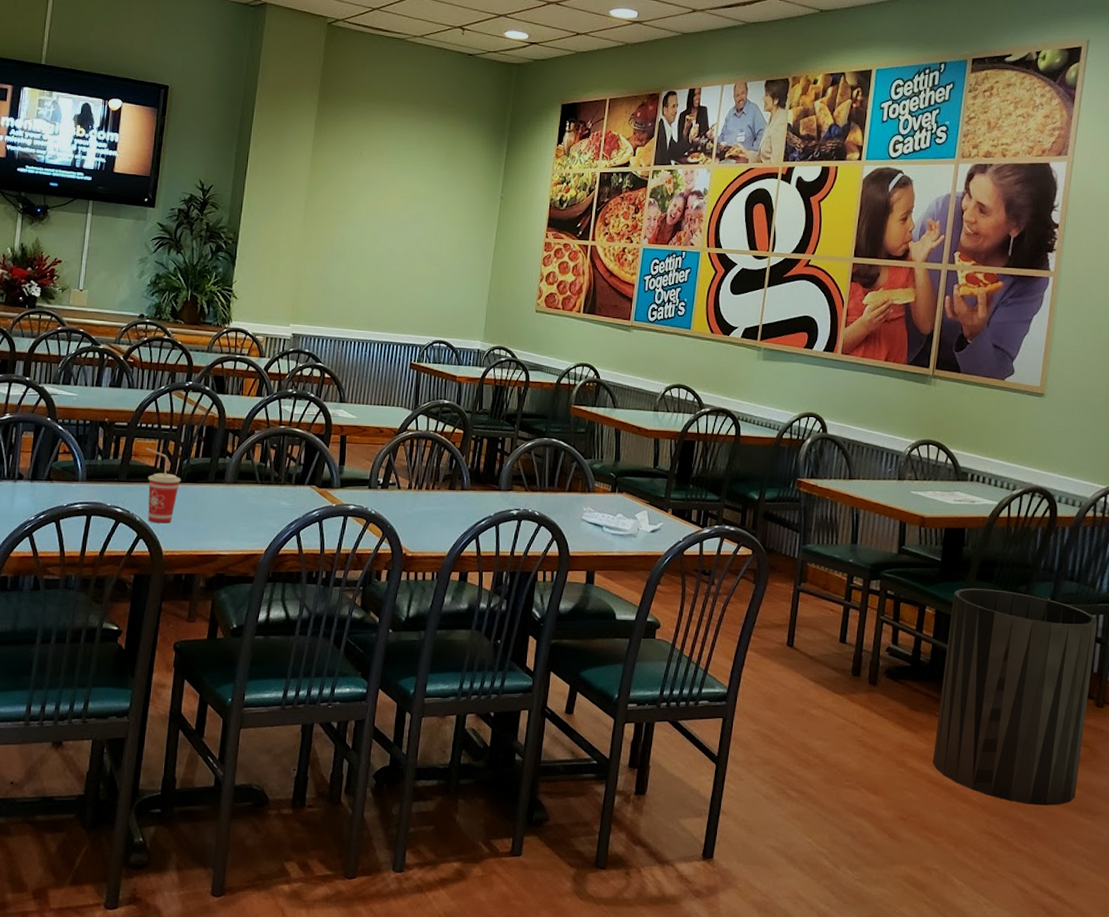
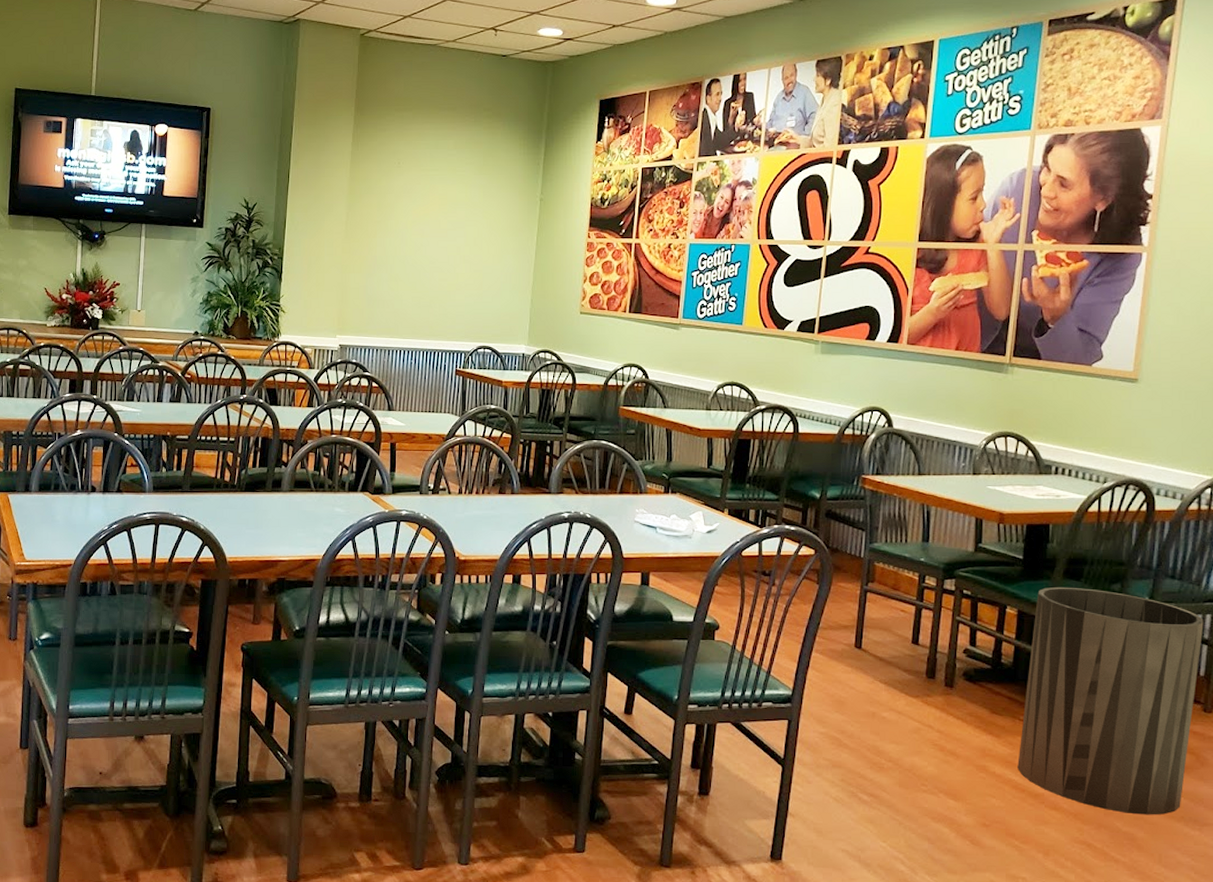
beverage cup: present [145,447,181,523] -> none [205,459,240,531]

